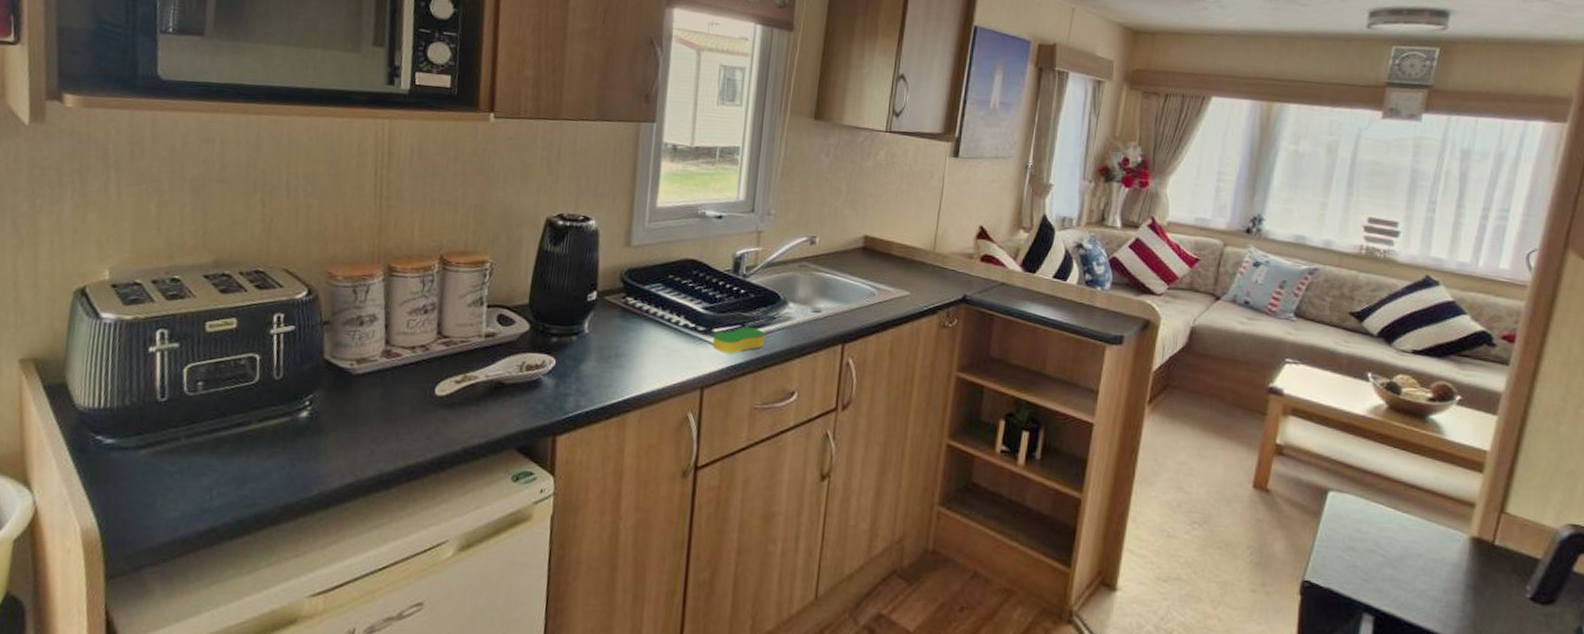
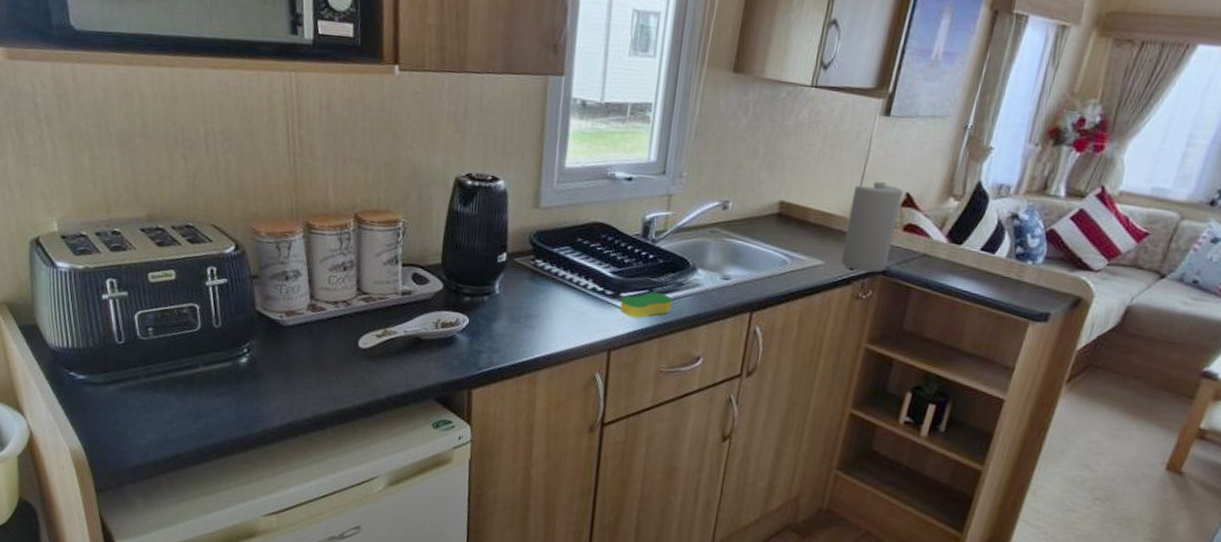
paper towel holder: none [925,215,977,302] -> present [841,181,904,273]

